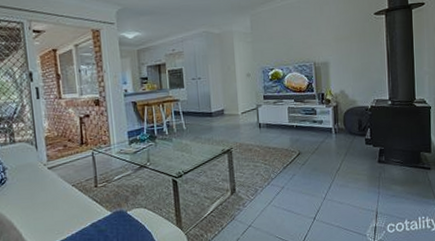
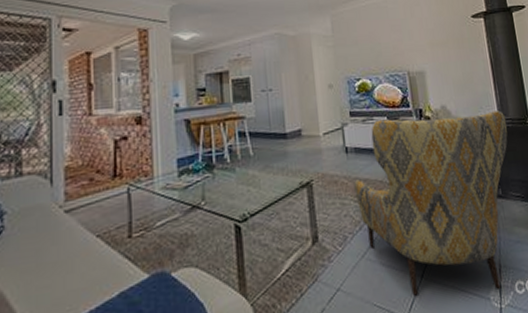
armchair: none [265,94,396,232] -> present [354,110,508,296]

